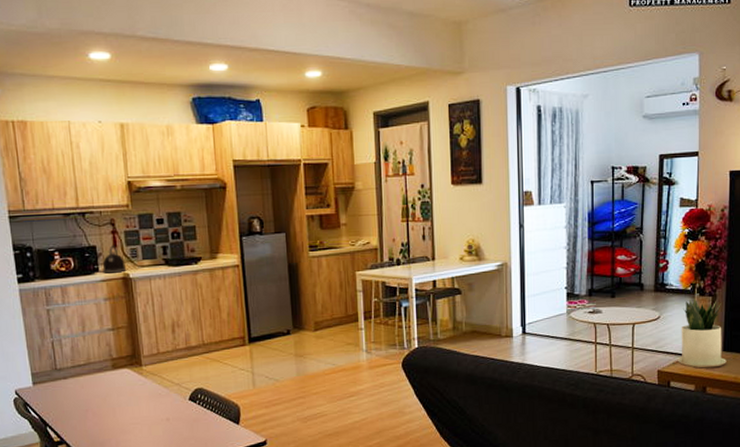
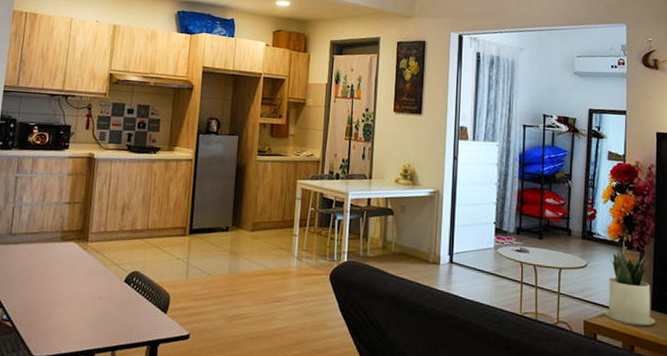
kettle: present [102,245,127,275] -> none [72,127,94,153]

